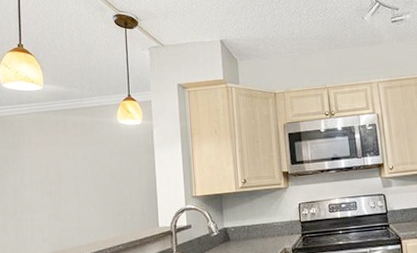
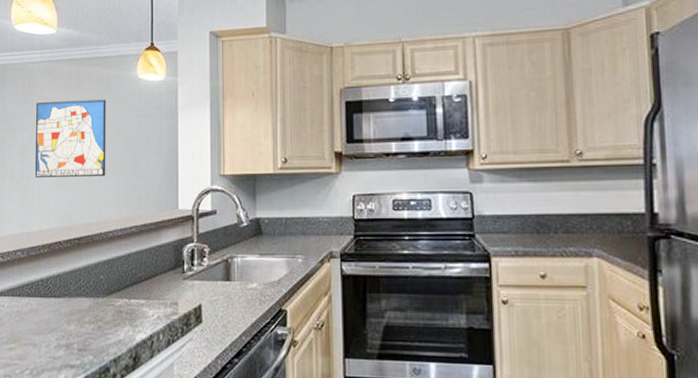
wall art: none [26,142,94,211] -> present [34,99,106,177]

